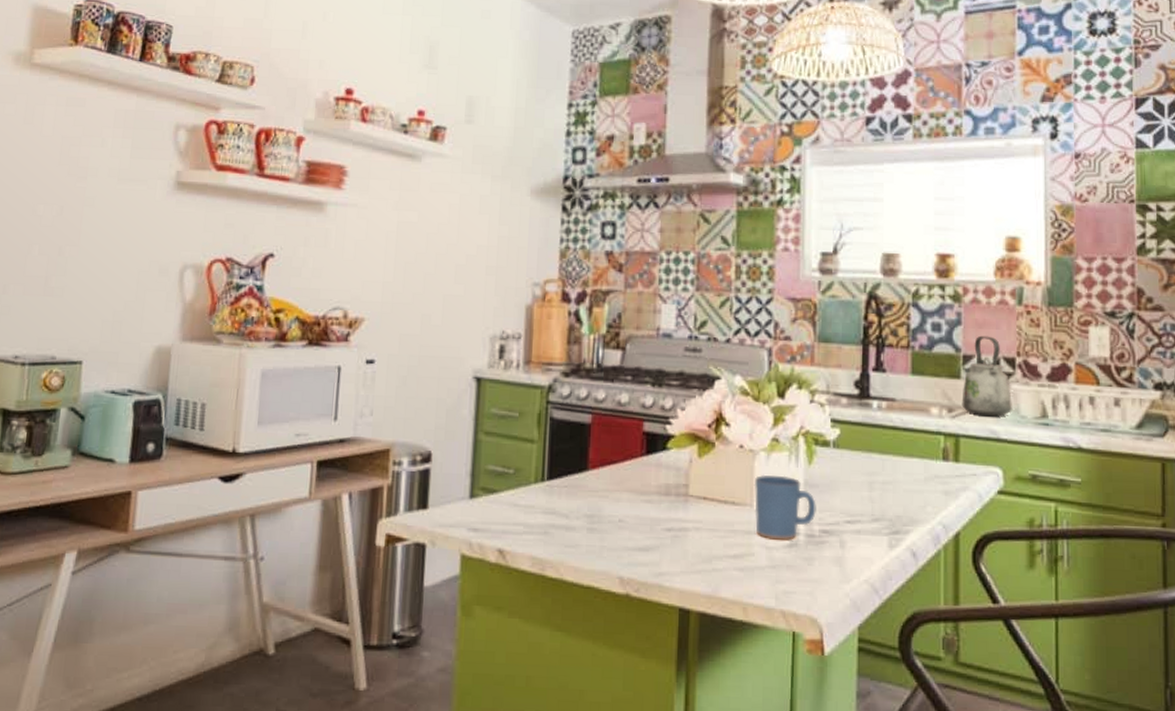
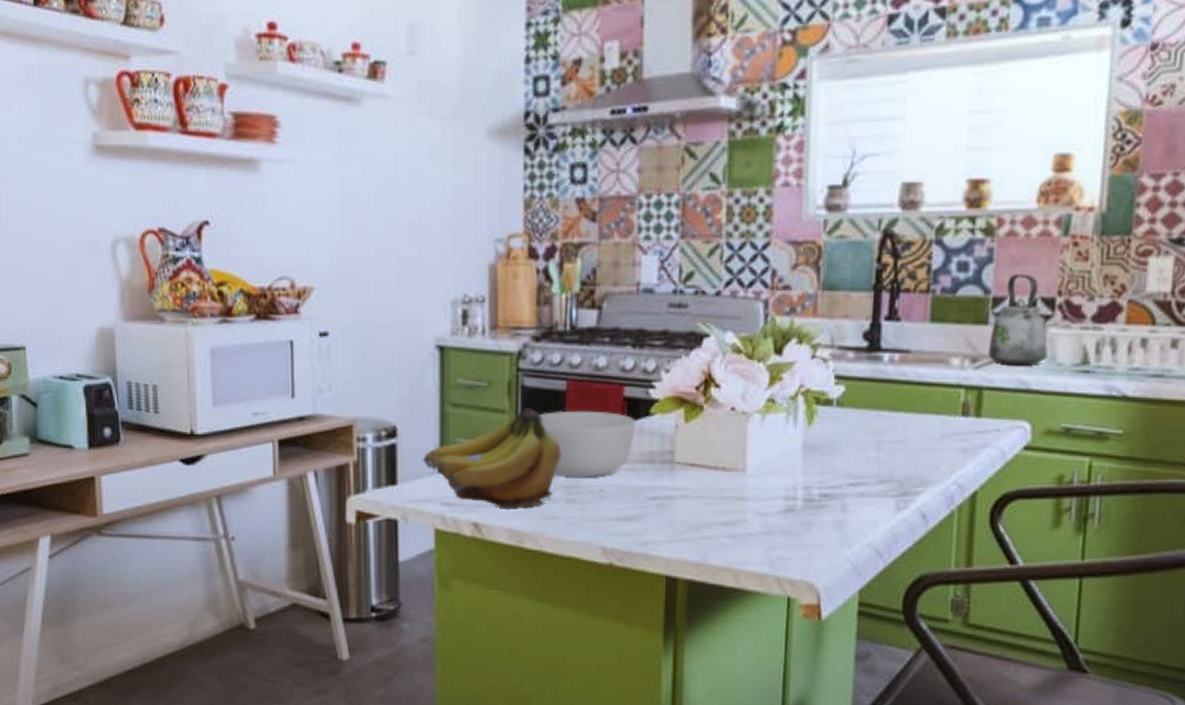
fruit: none [453,439,585,536] -> present [422,408,561,508]
bowl: none [565,442,654,507] -> present [539,410,636,477]
mug: present [754,474,816,540] -> none [746,437,816,505]

